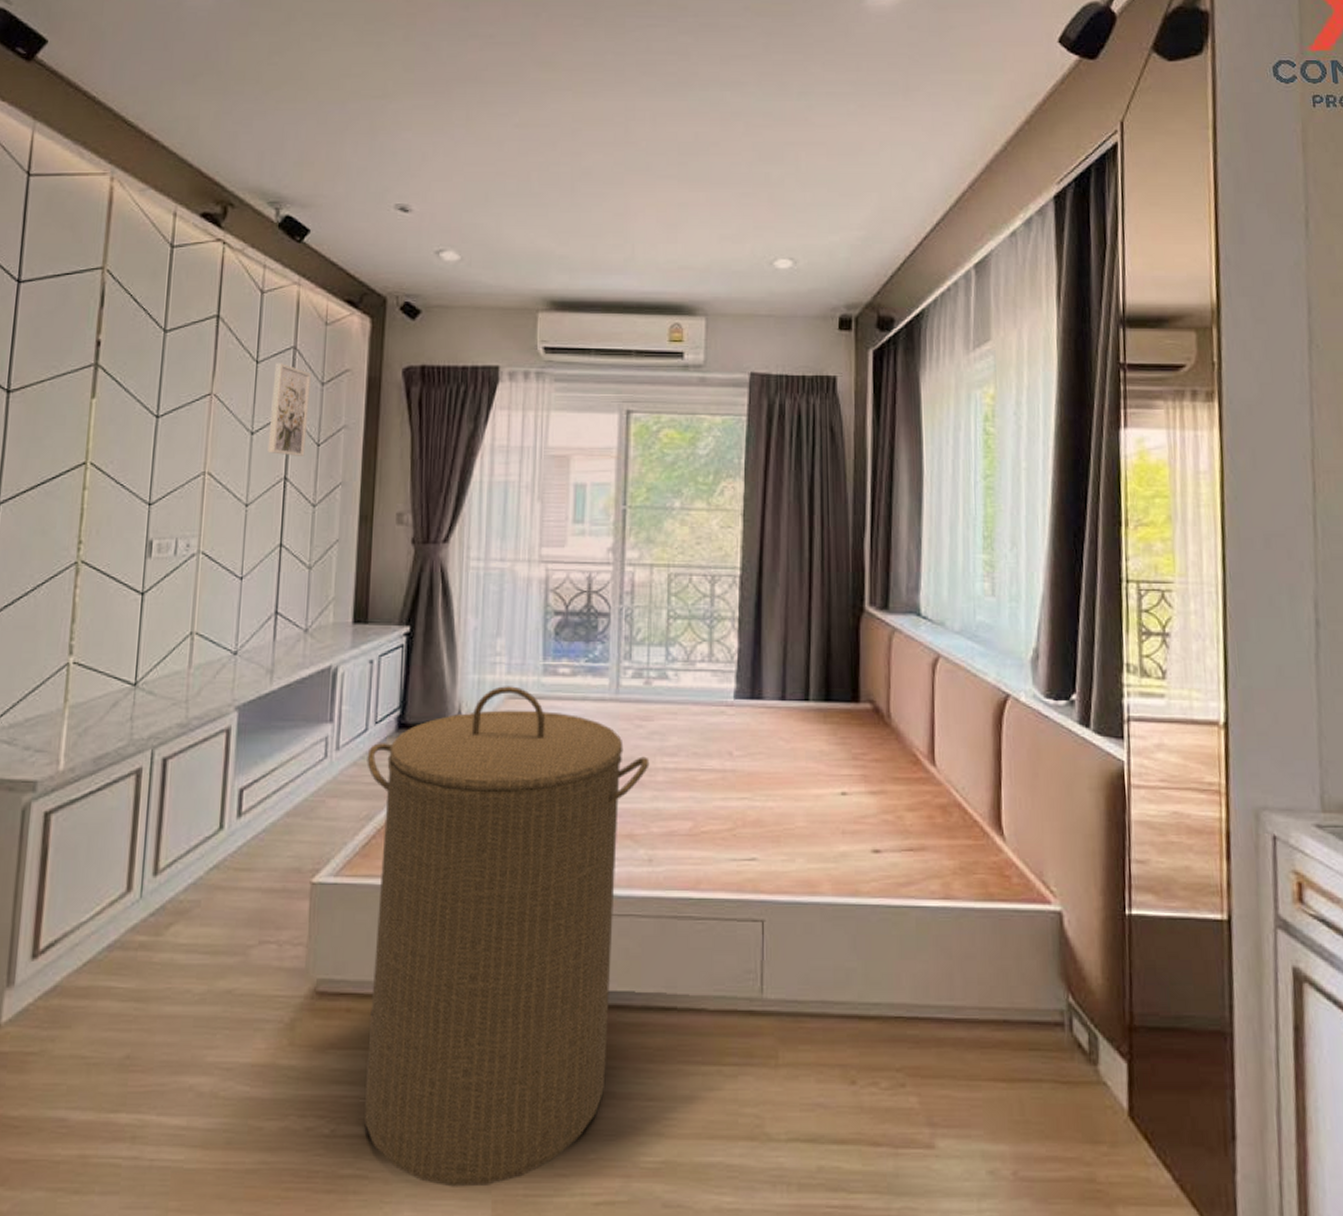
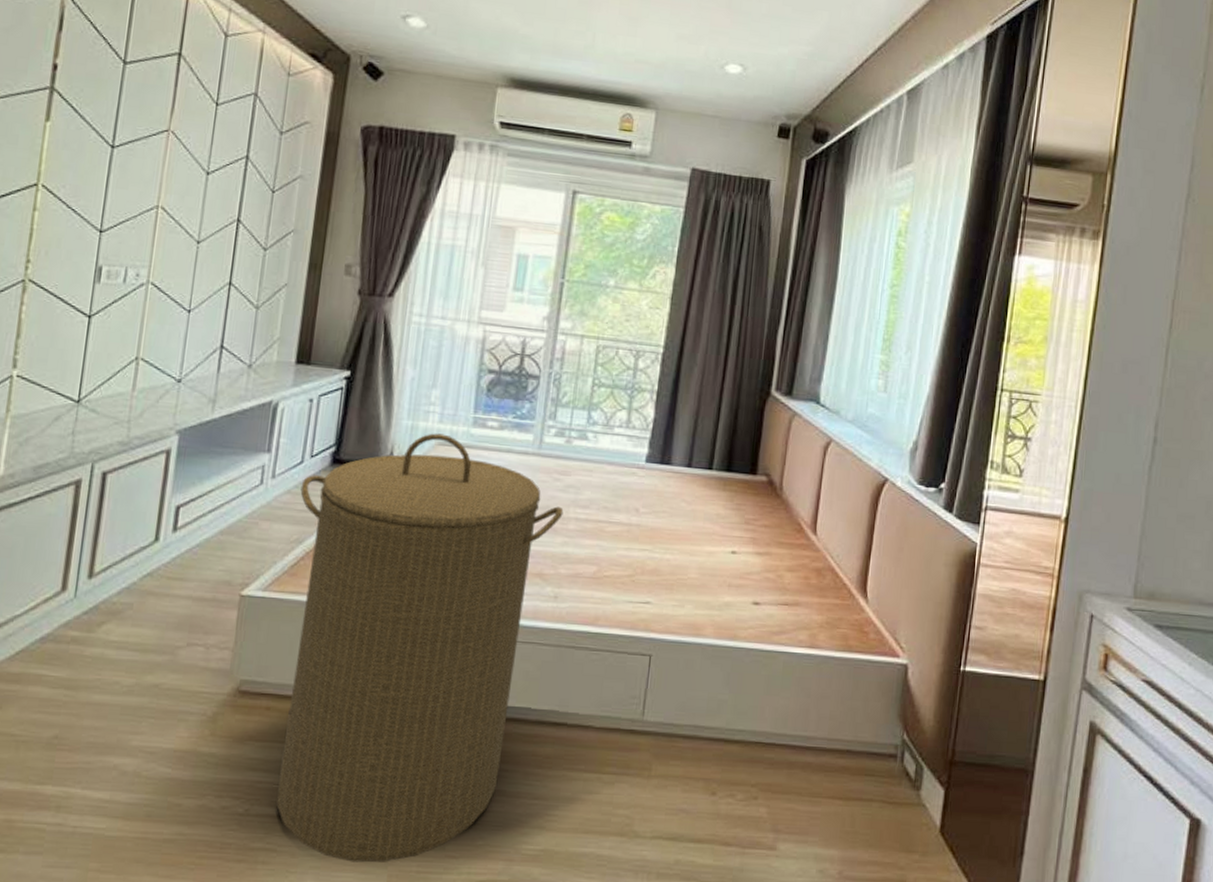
wall art: present [267,363,311,456] -> none [222,107,270,201]

